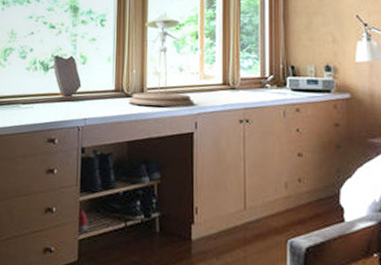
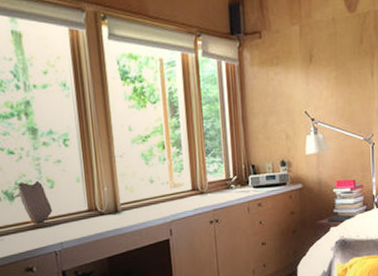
desk lamp: present [129,13,195,107] -> none [103,127,168,222]

